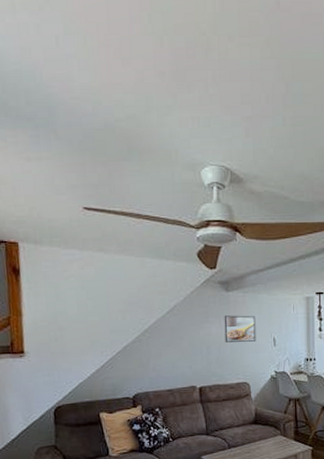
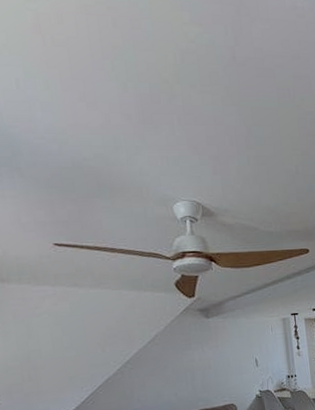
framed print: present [224,315,256,343] -> none [206,339,239,367]

